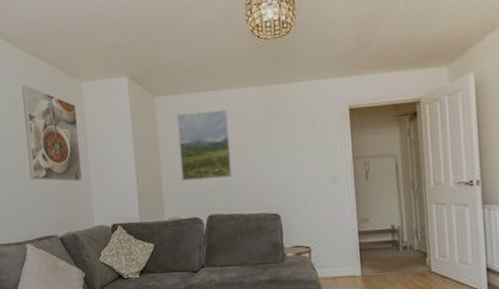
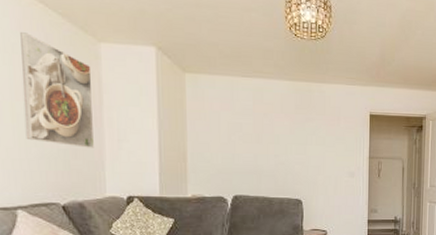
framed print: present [176,109,232,181] -> none [207,94,260,162]

